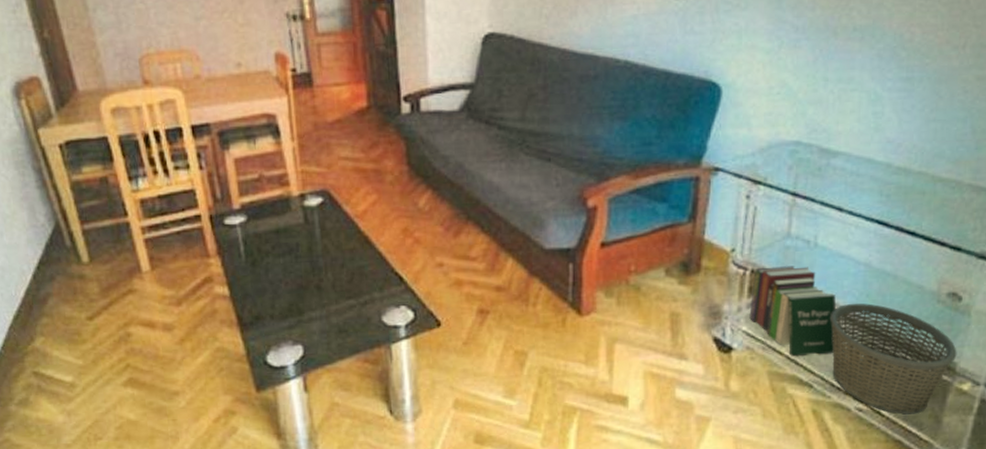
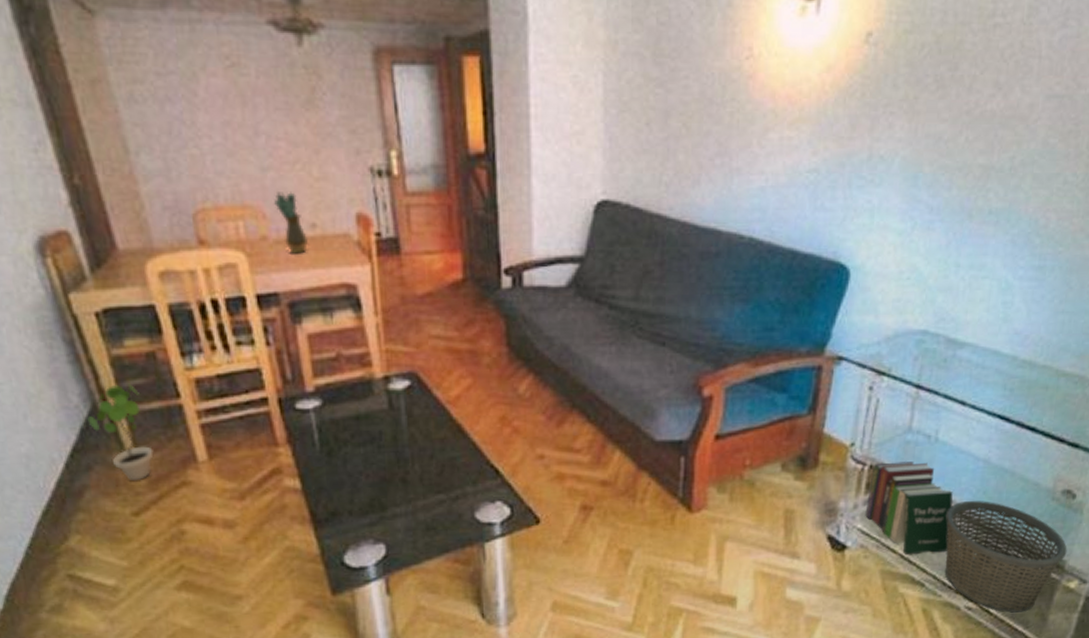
potted plant: none [51,205,105,290] -> present [87,383,154,482]
vase: none [205,37,235,90] -> present [273,192,309,254]

